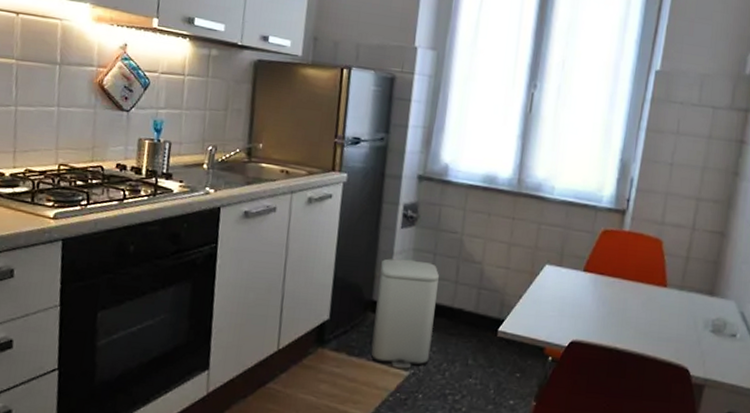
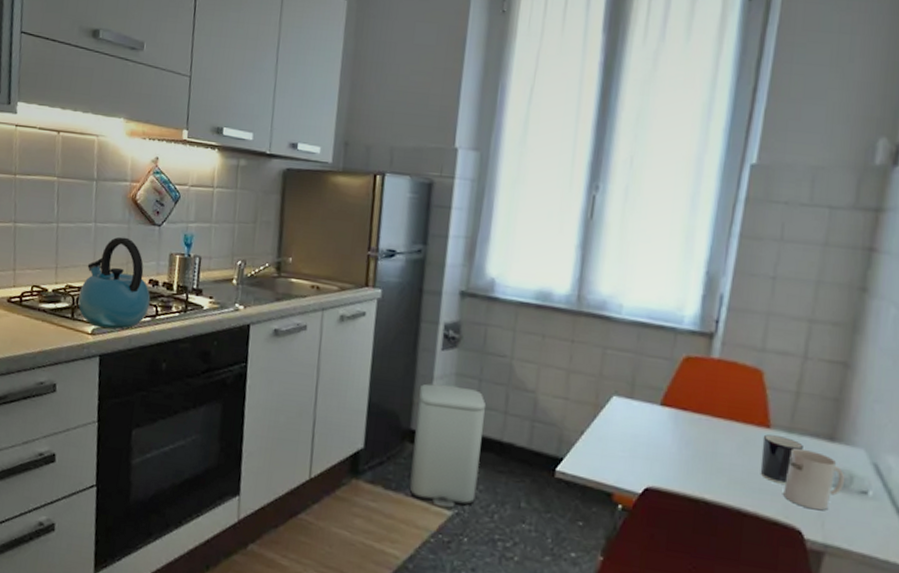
kettle: none [38,121,118,213] -> present [78,236,151,329]
mug: none [658,292,691,333] -> present [760,434,803,486]
mug: none [676,302,720,352] -> present [783,448,844,511]

